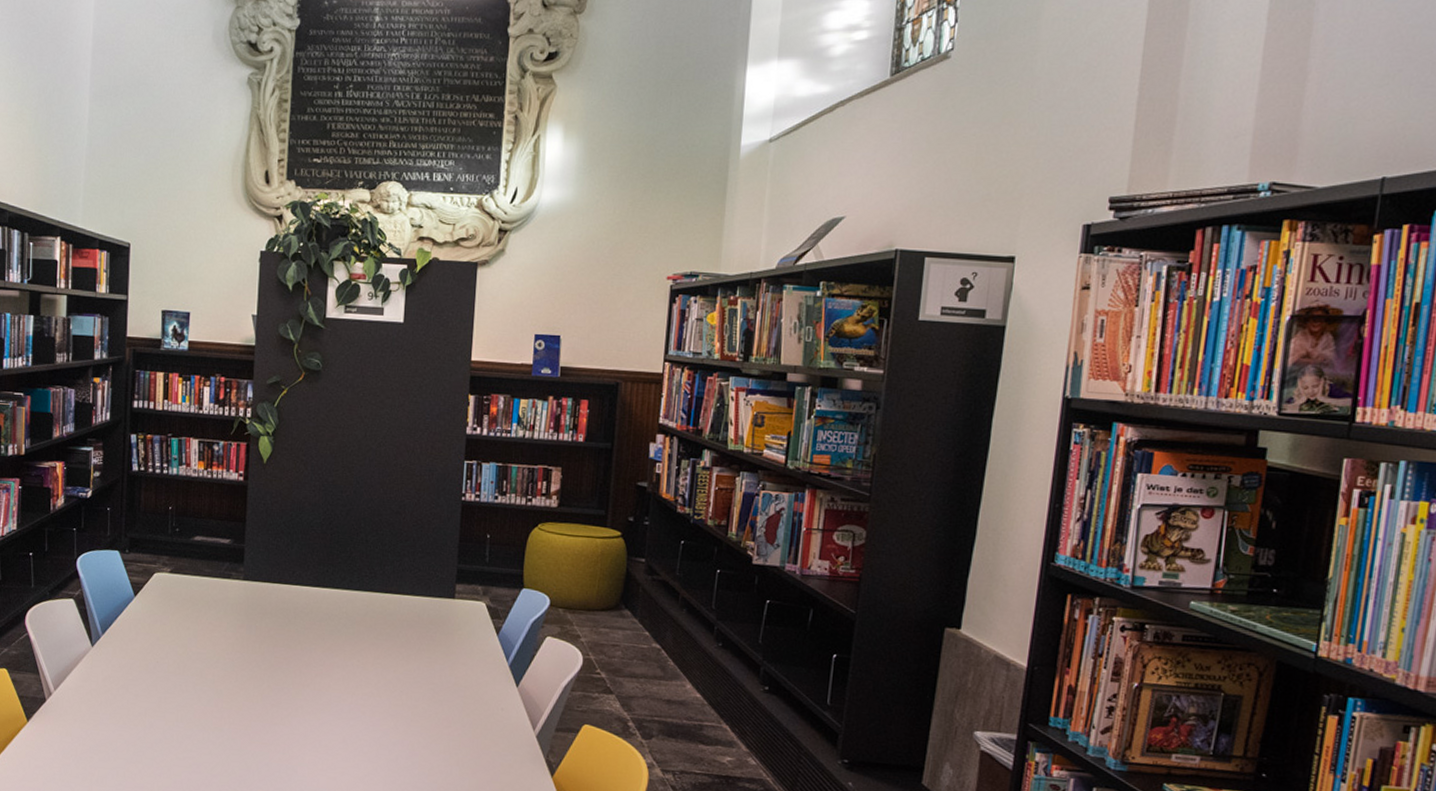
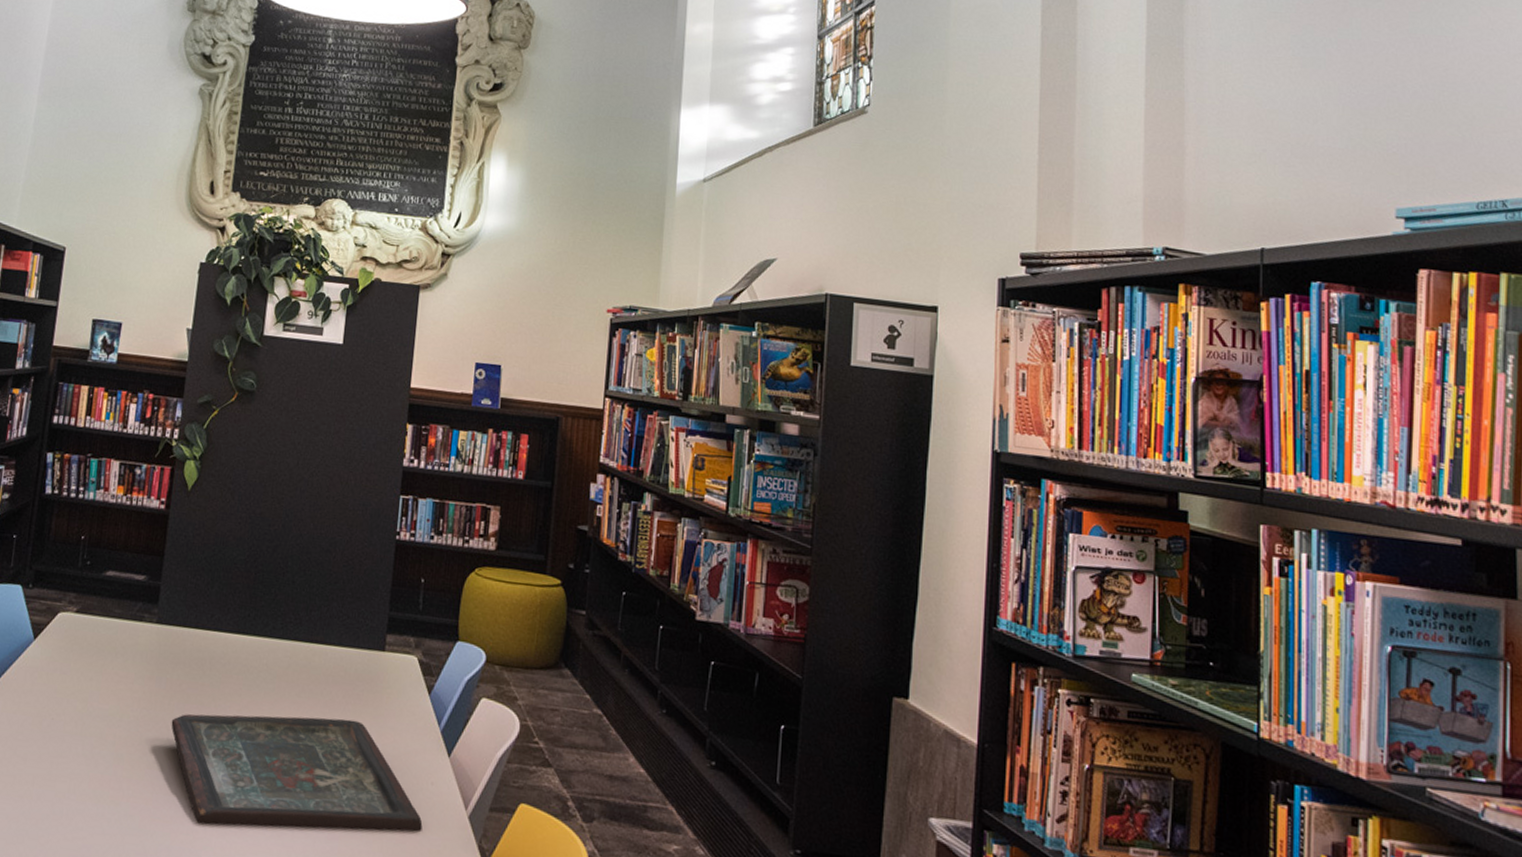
board game: none [263,655,494,749] -> present [171,714,423,832]

